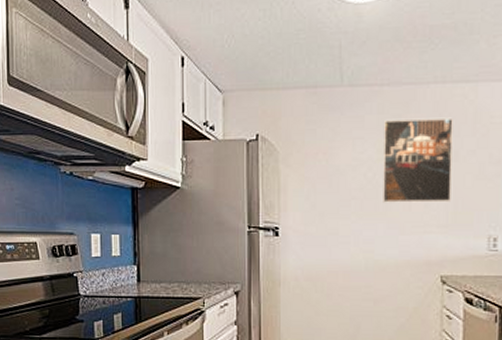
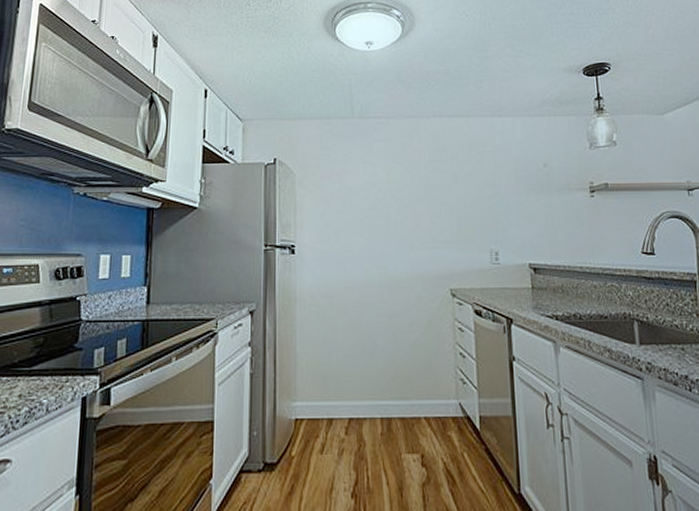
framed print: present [383,117,453,203] -> none [390,146,454,221]

